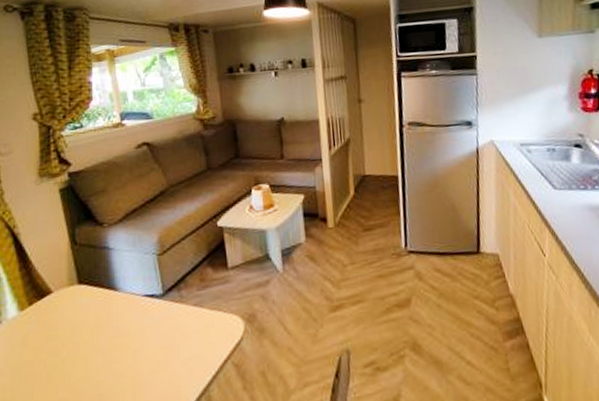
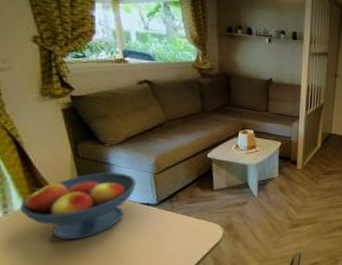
fruit bowl: none [14,257,138,353] -> present [20,171,136,240]

